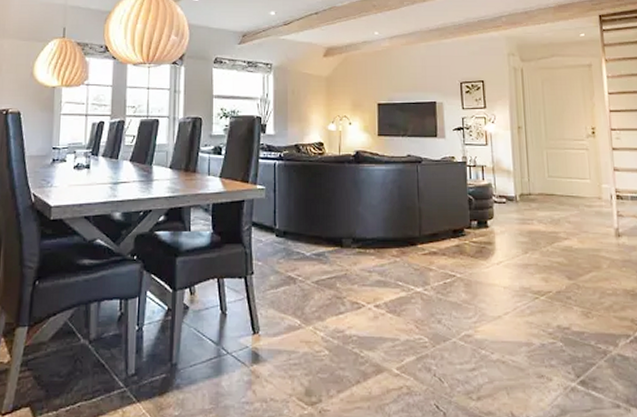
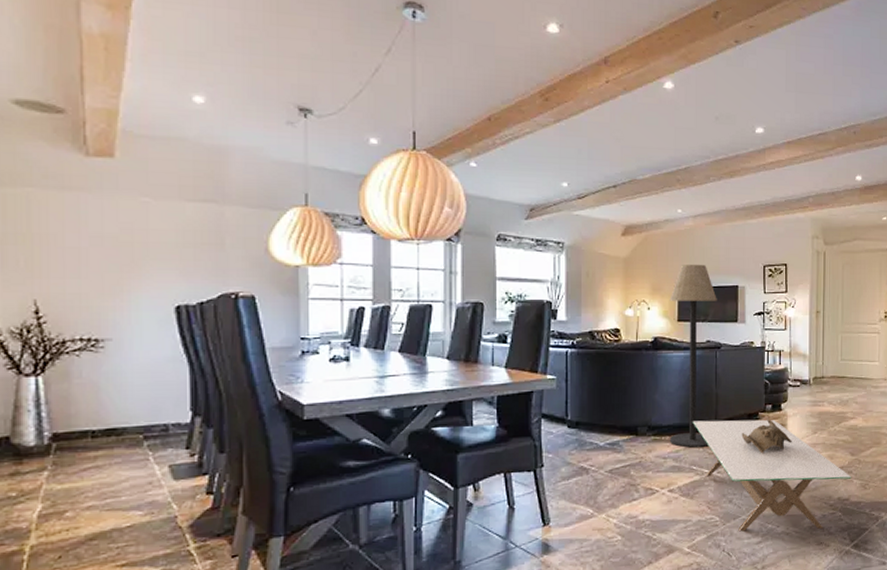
floor lamp: none [370,81,416,263] -> present [669,264,717,449]
coffee table: none [396,235,571,359] -> present [692,419,851,532]
decorative bowl: none [447,234,502,273] -> present [741,418,792,454]

